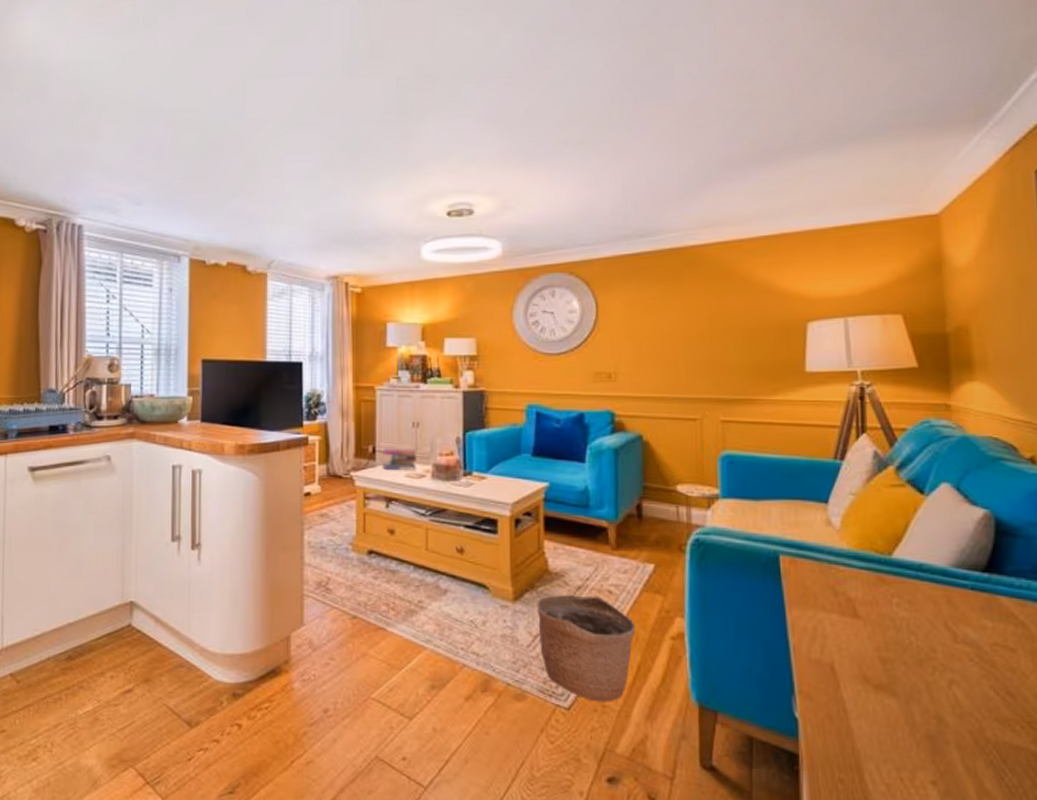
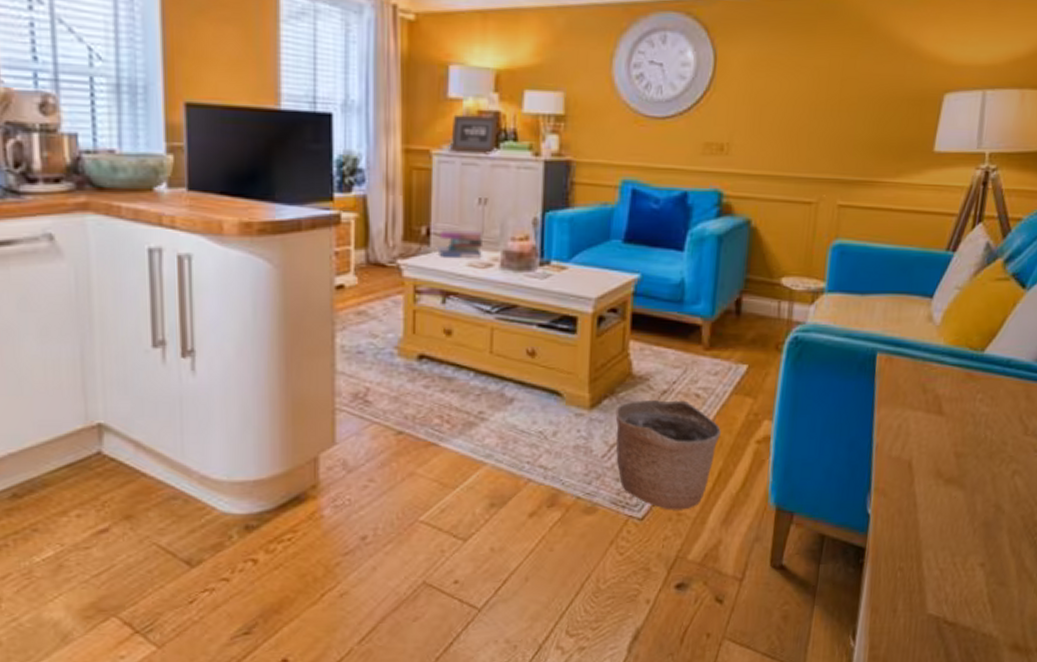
picture frame: none [389,359,425,387] -> present [450,114,498,153]

